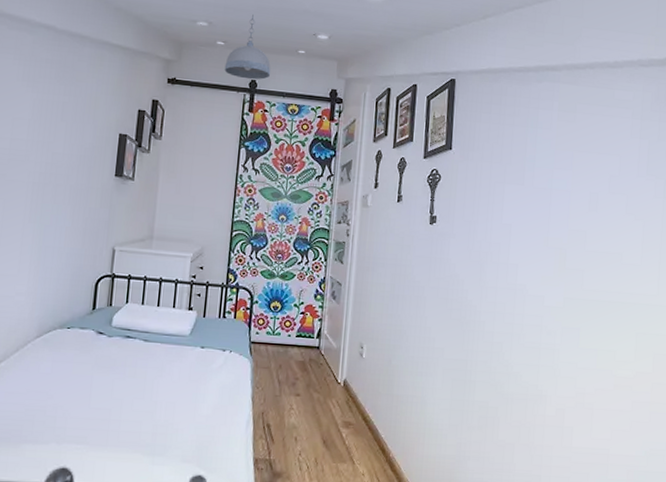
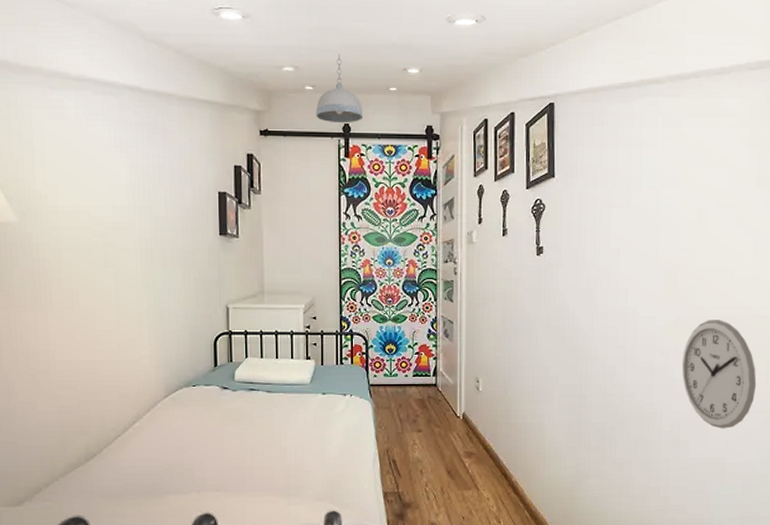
wall clock: none [568,303,643,418] -> present [681,320,757,429]

